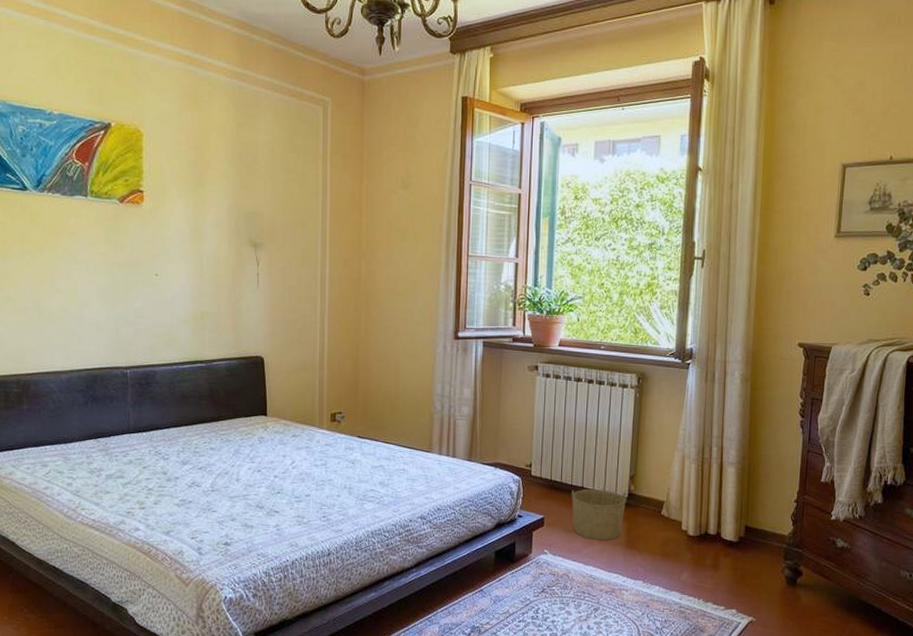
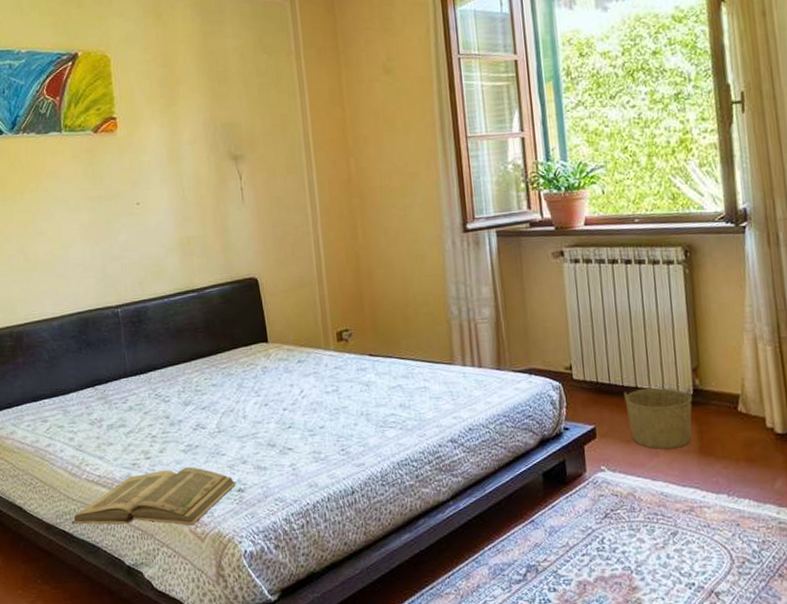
book: none [62,519,224,571] -> present [71,466,237,525]

